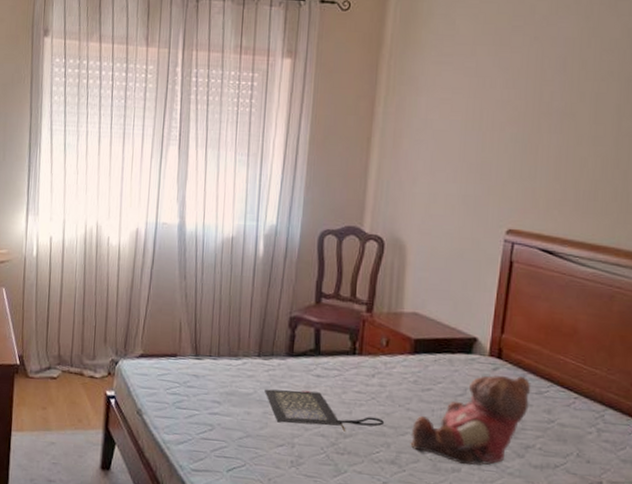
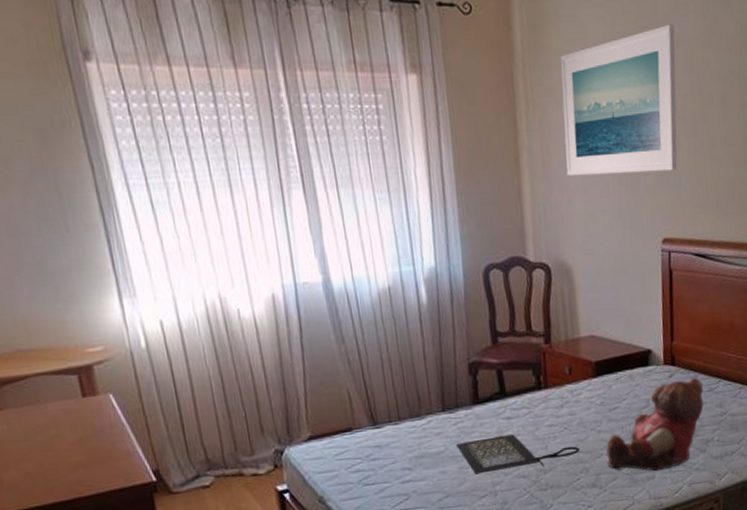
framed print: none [415,24,552,164] -> present [560,24,677,177]

